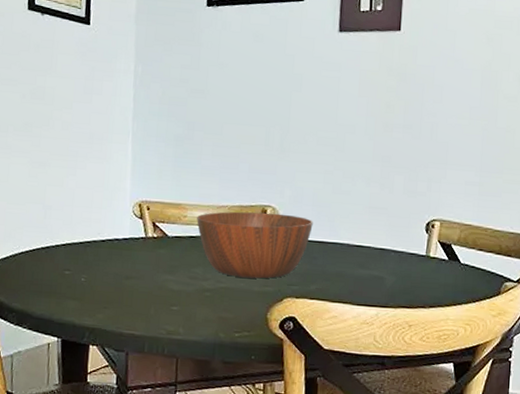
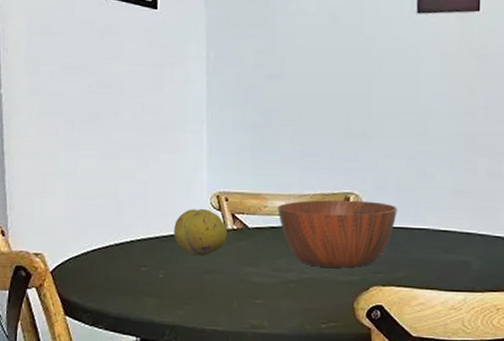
fruit: none [97,216,148,262] -> present [174,208,228,256]

